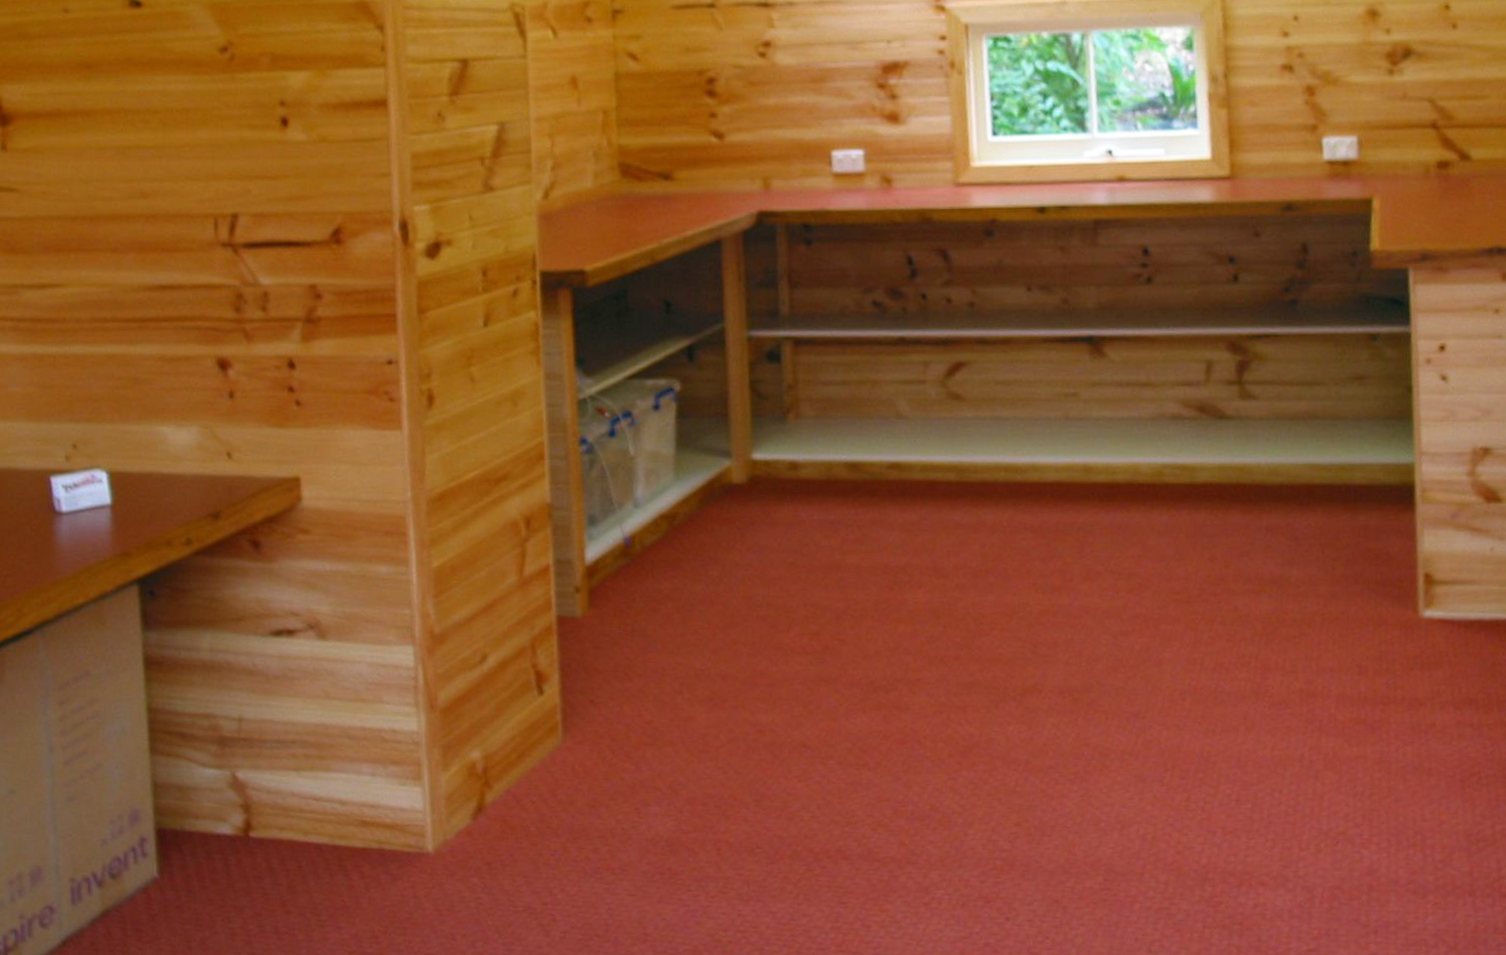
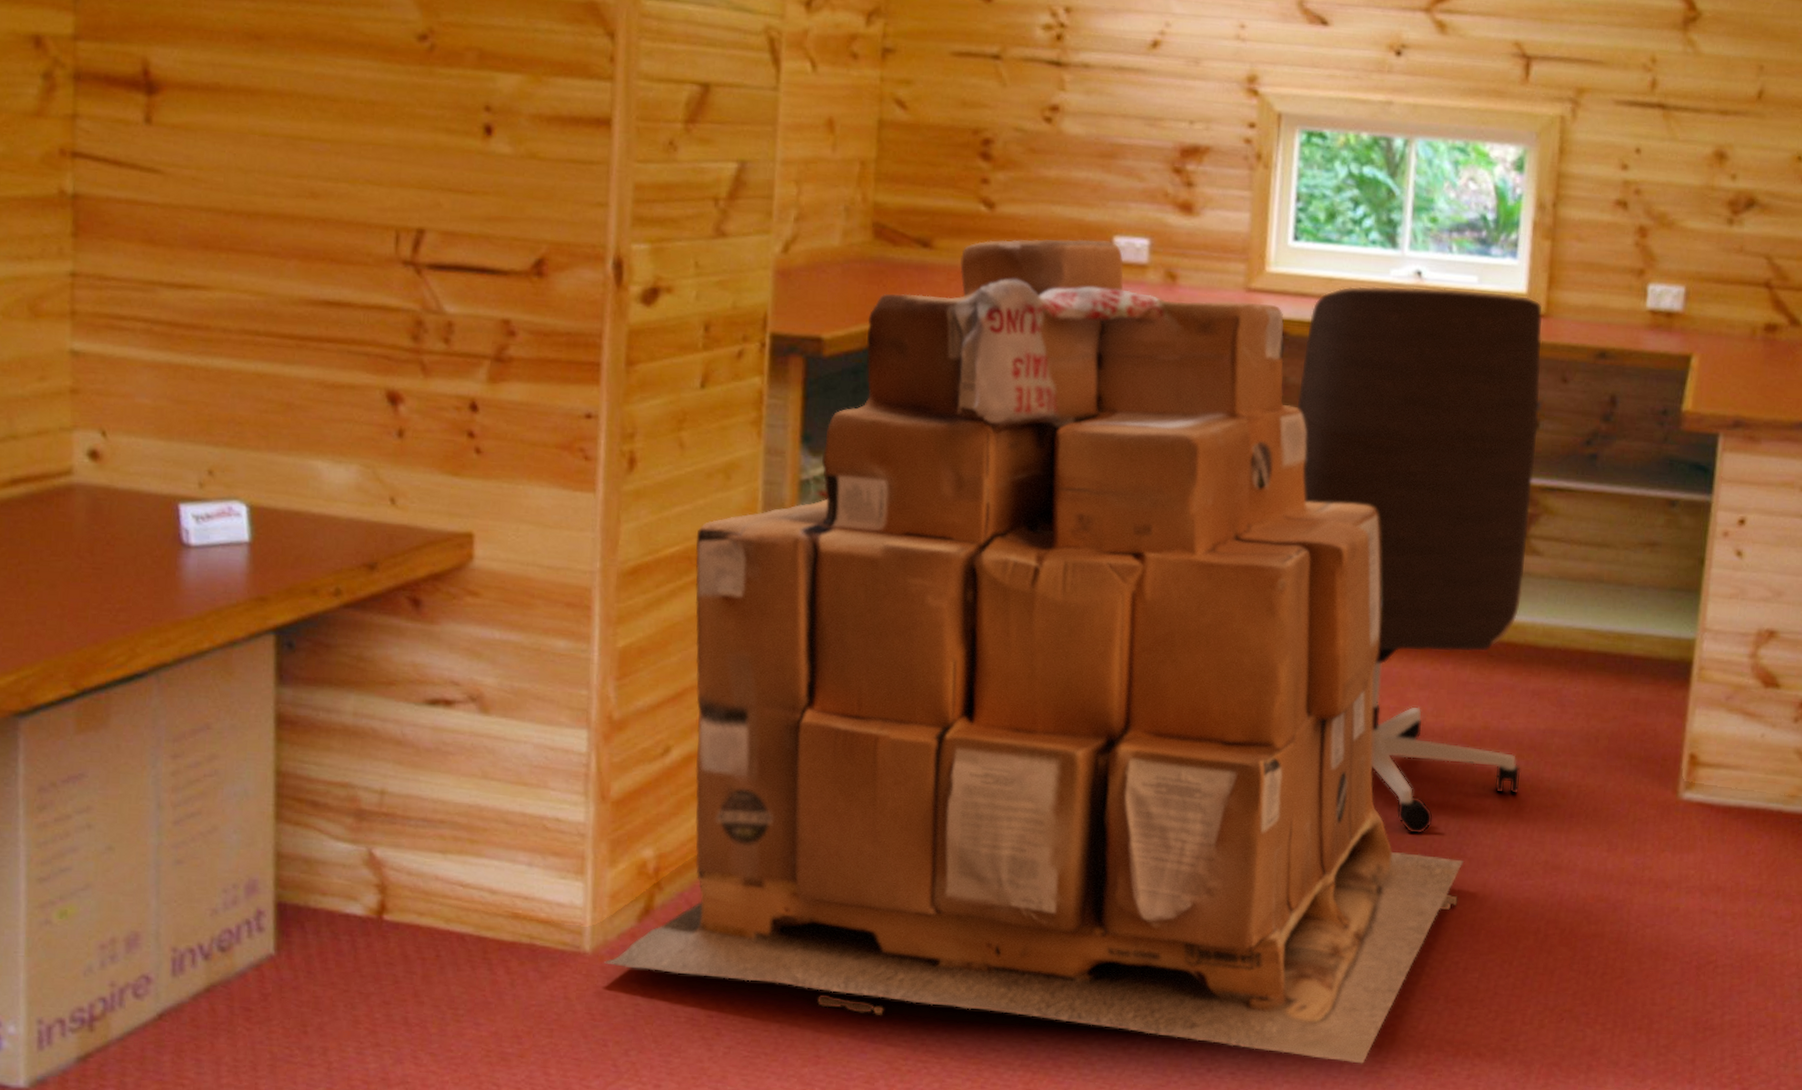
cardboard boxes: none [446,156,1223,902] -> present [604,239,1464,1064]
office chair: none [1013,161,1266,675] -> present [1297,286,1543,835]

